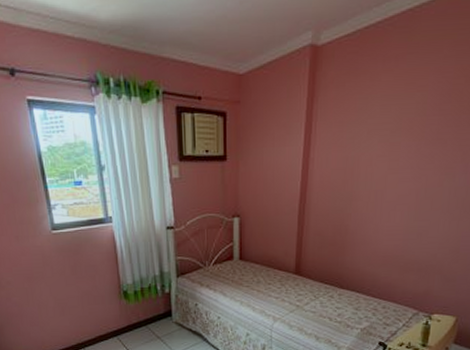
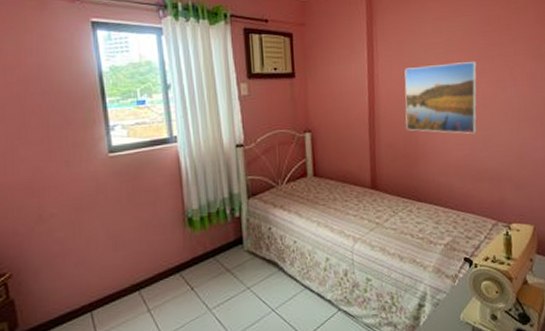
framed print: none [337,145,425,224] -> present [404,62,477,134]

